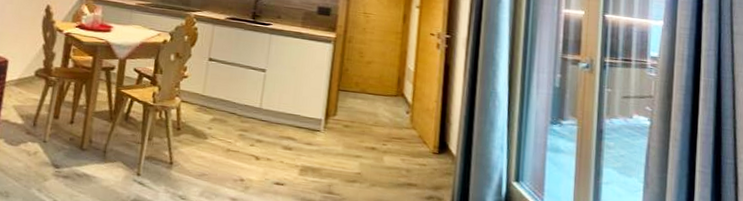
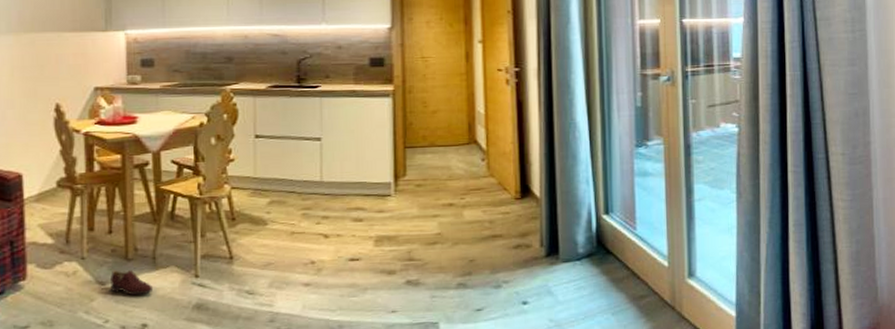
shoe: none [62,156,99,183] -> present [110,270,153,296]

